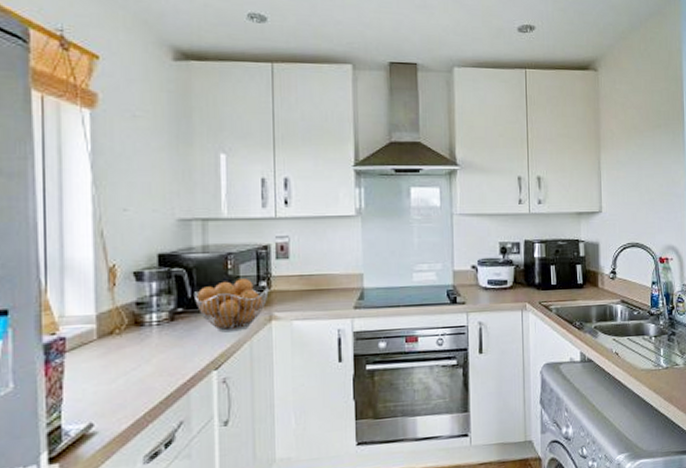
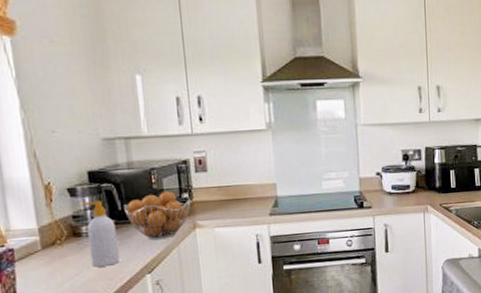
soap bottle: none [147,286,184,361] -> present [81,200,120,267]

